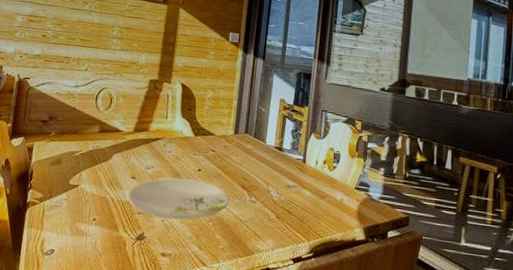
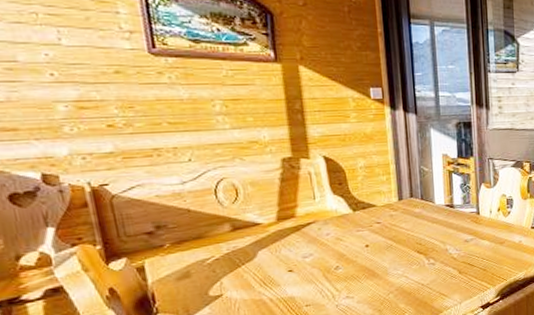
plate: present [127,177,230,220] -> none [288,256,407,305]

